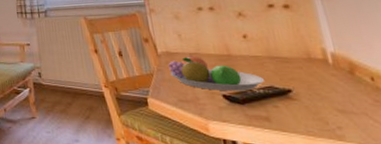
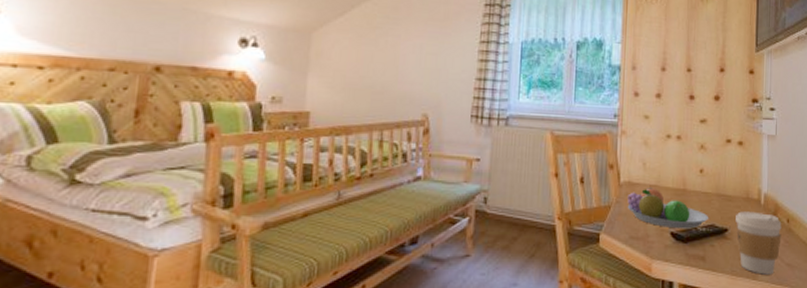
coffee cup: none [298,71,370,136] -> present [736,211,782,275]

